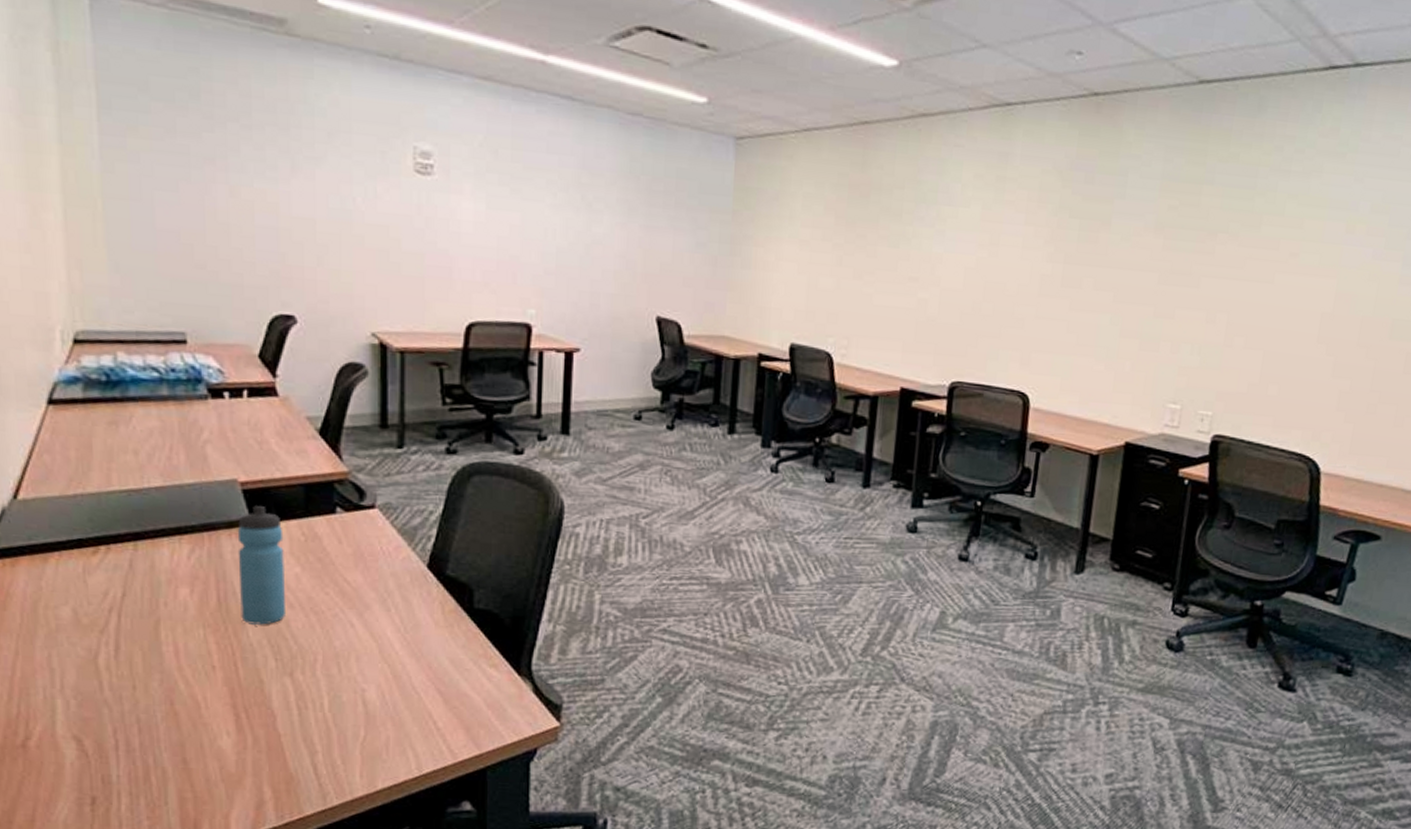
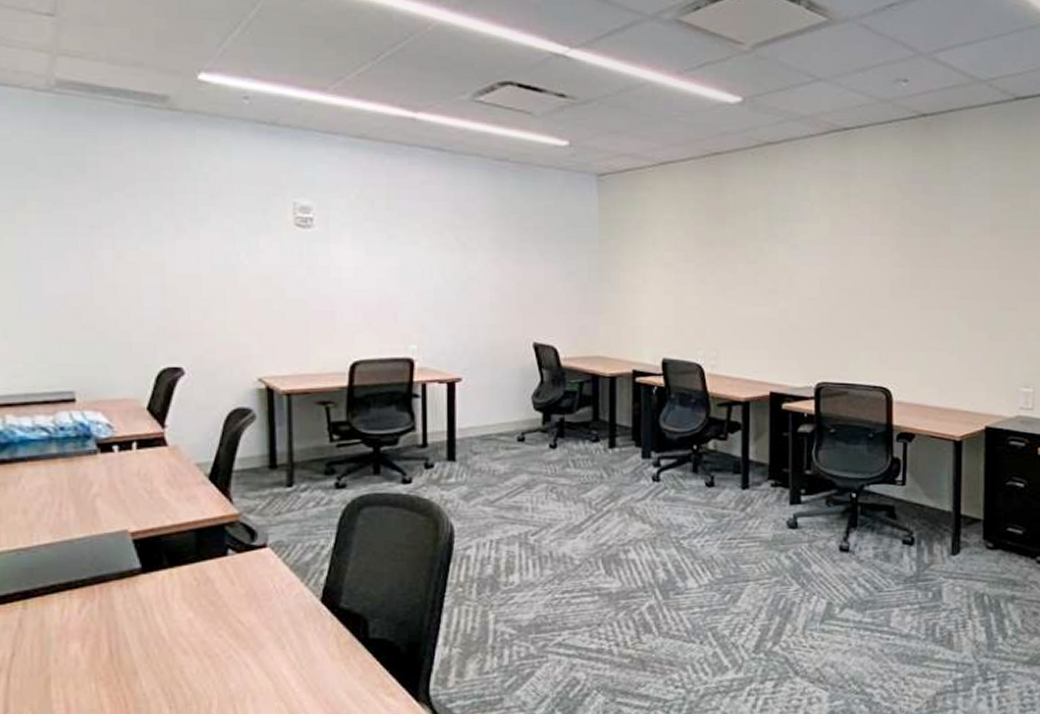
water bottle: present [237,506,285,625] -> none [128,555,179,674]

